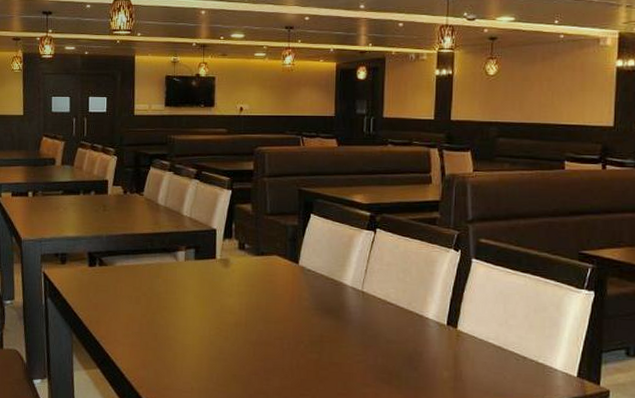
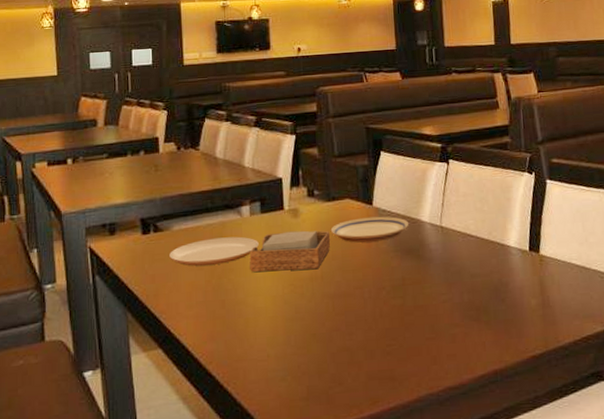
plate: none [111,277,191,301] -> present [169,236,259,266]
napkin holder: none [181,279,257,317] -> present [249,230,331,273]
plate: none [257,274,332,298] -> present [330,216,409,243]

